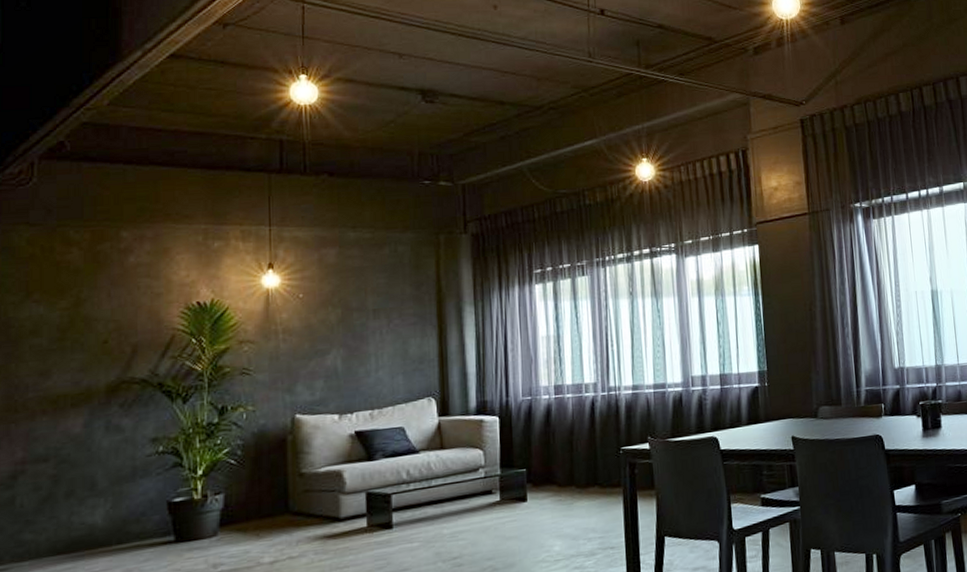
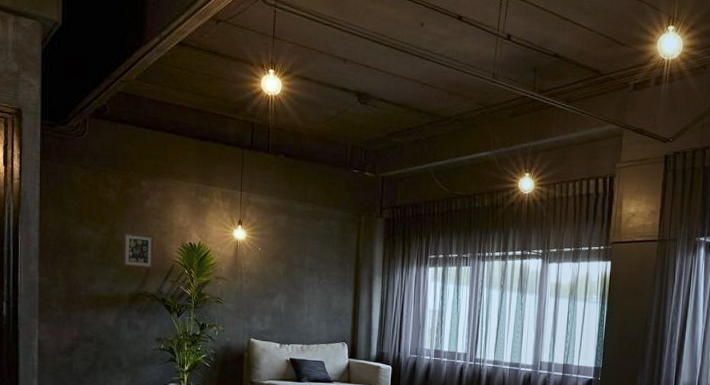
picture frame: none [96,300,143,349] -> present [123,232,154,269]

